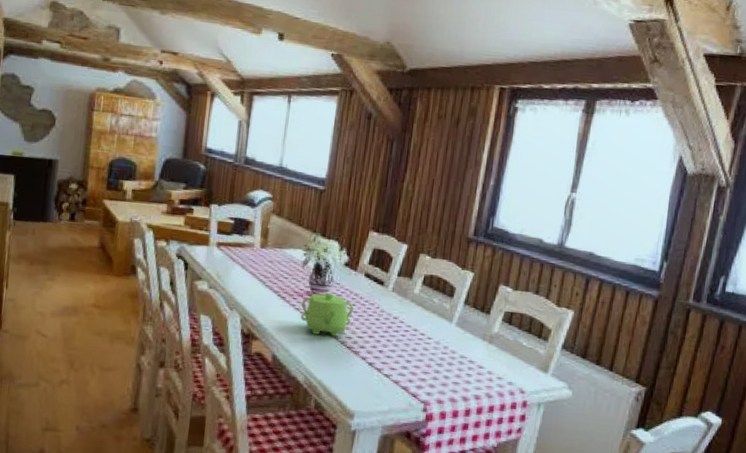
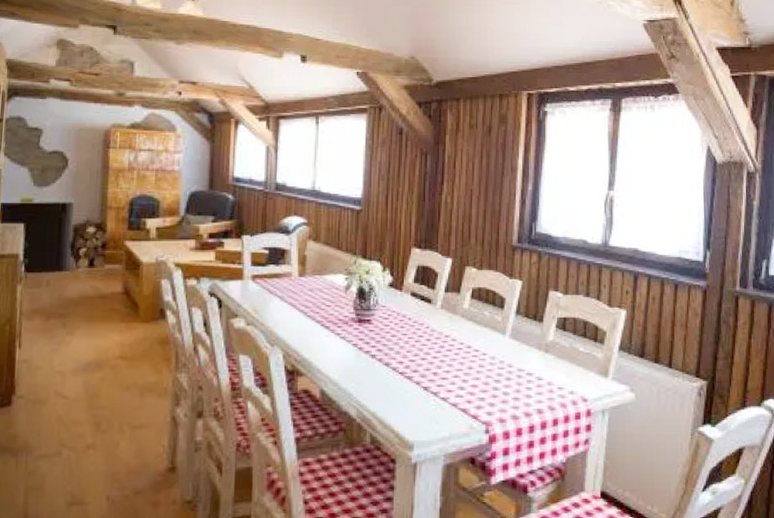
teapot: present [301,292,354,337] -> none [347,316,403,364]

